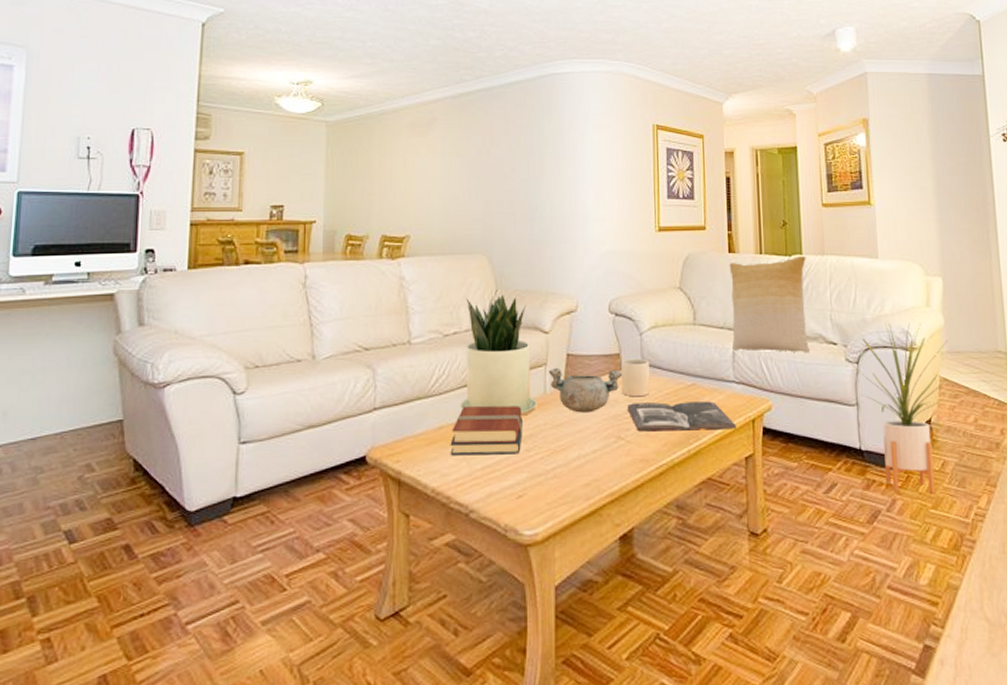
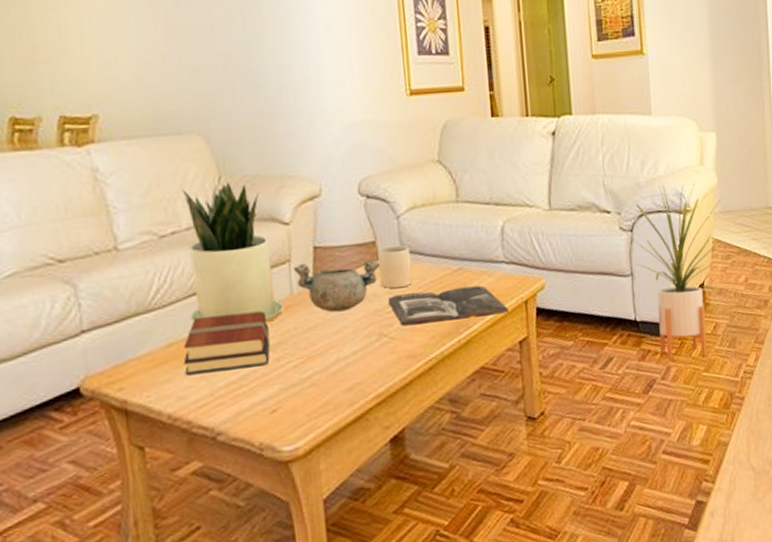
pillow: present [729,256,810,353] -> none [492,117,583,228]

